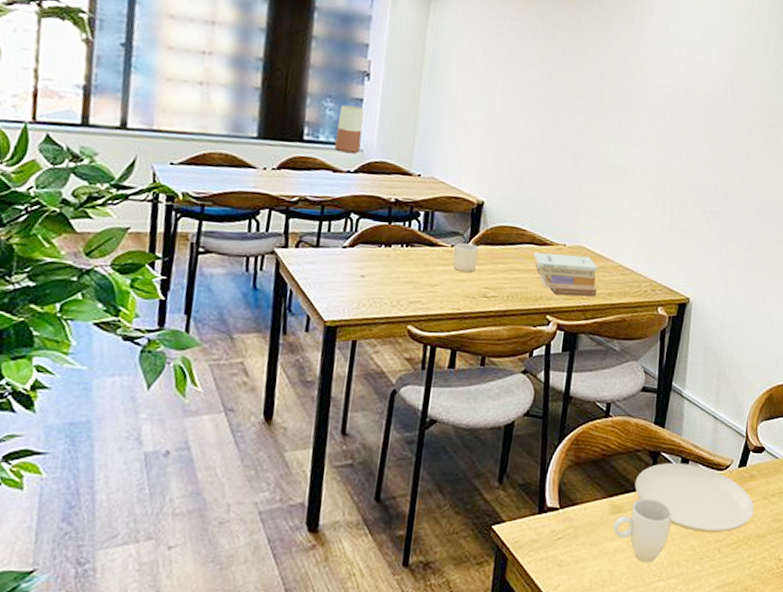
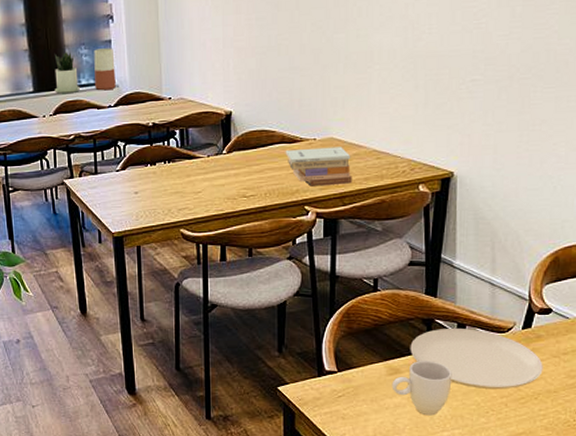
planter: none [284,100,318,149] -> present [54,52,81,93]
mug: present [453,243,480,273] -> none [211,152,234,178]

